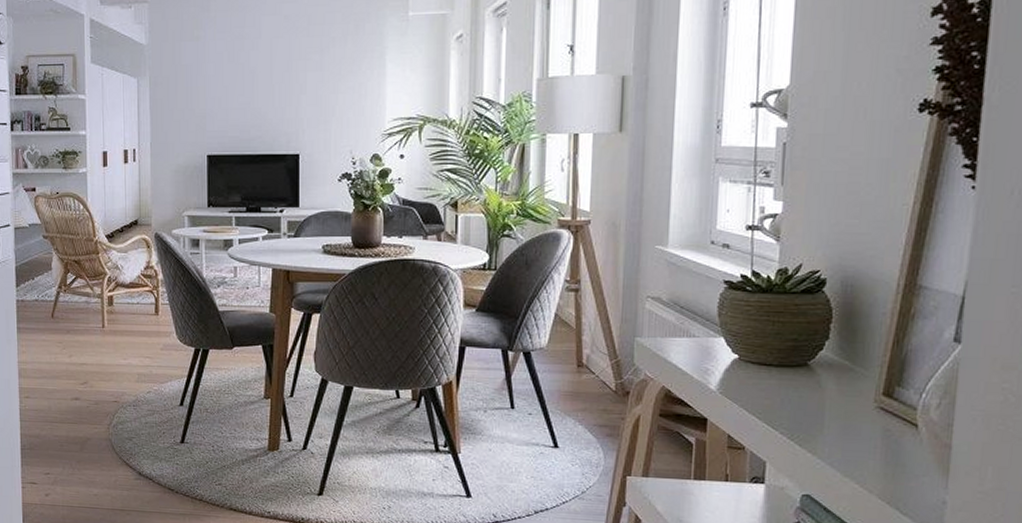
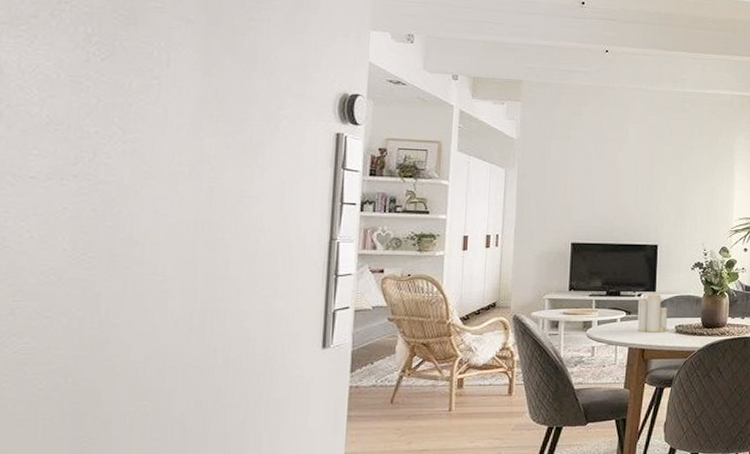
candle: none [281,207,315,253] -> present [638,292,668,332]

